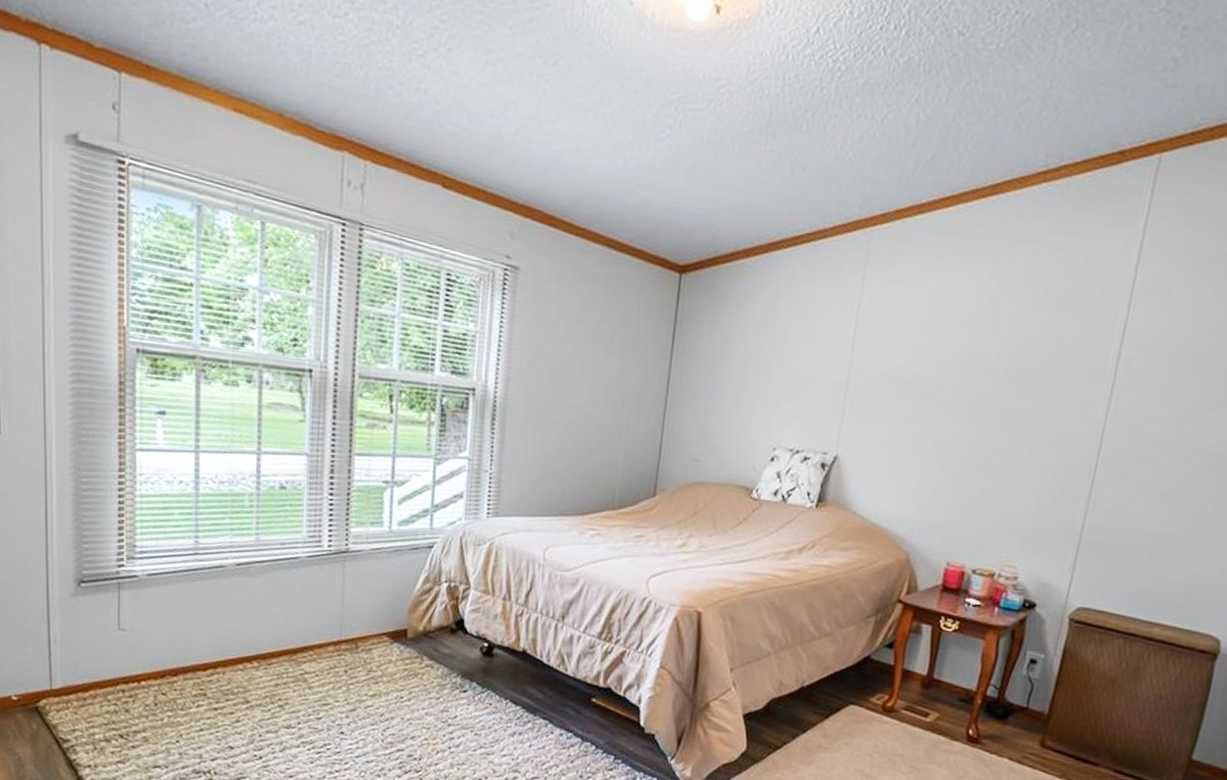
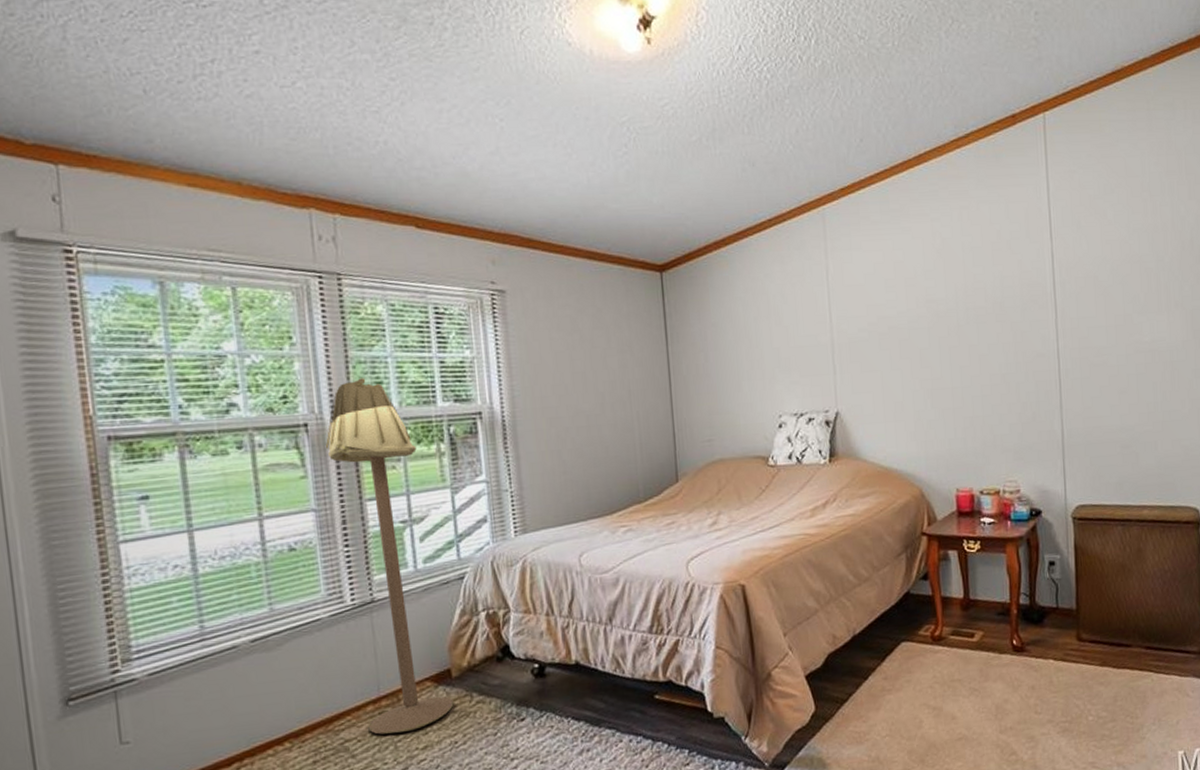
floor lamp: none [325,333,409,678] -> present [325,378,454,735]

